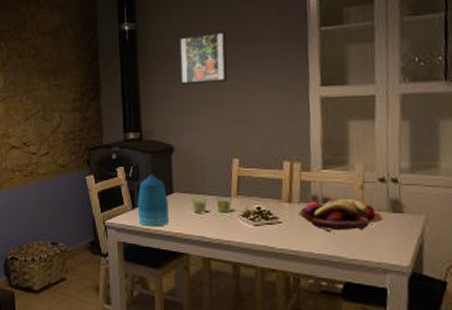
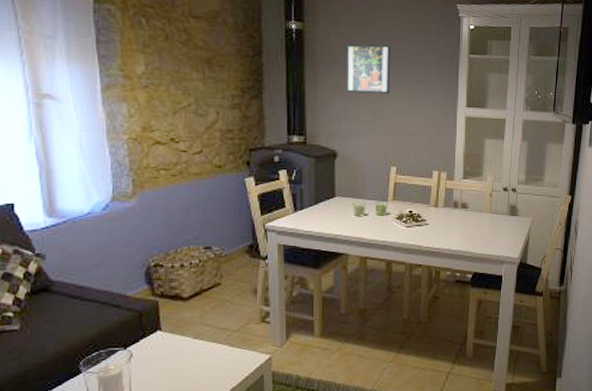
vase: present [137,174,170,227] -> none [299,178,331,229]
fruit basket: present [298,198,384,233] -> none [442,204,504,232]

